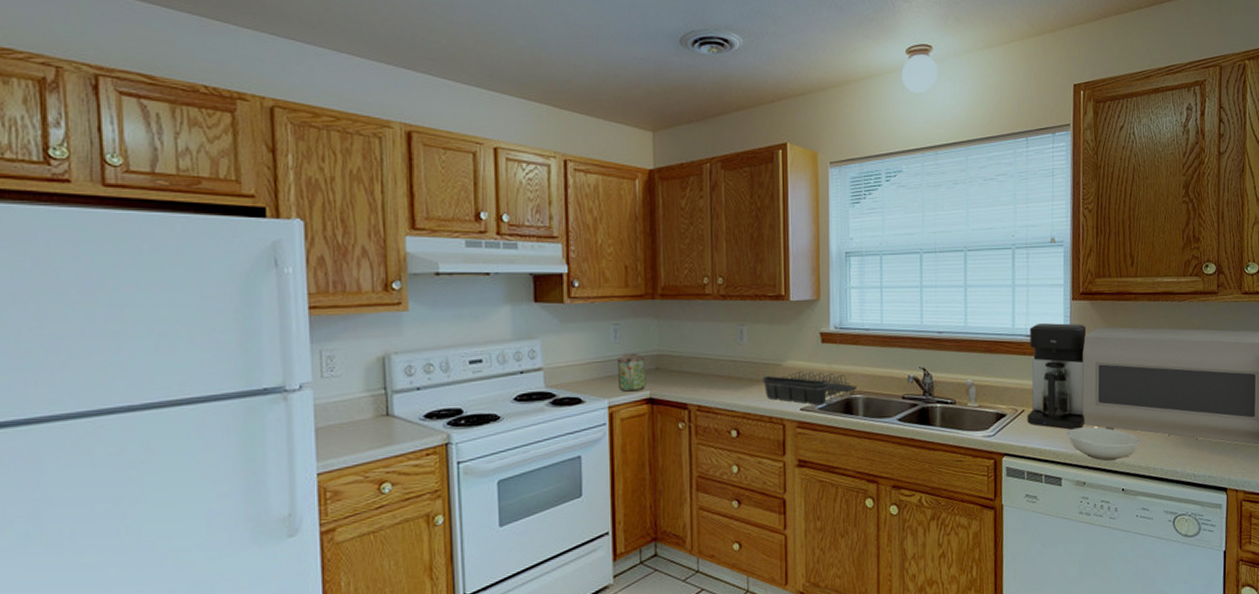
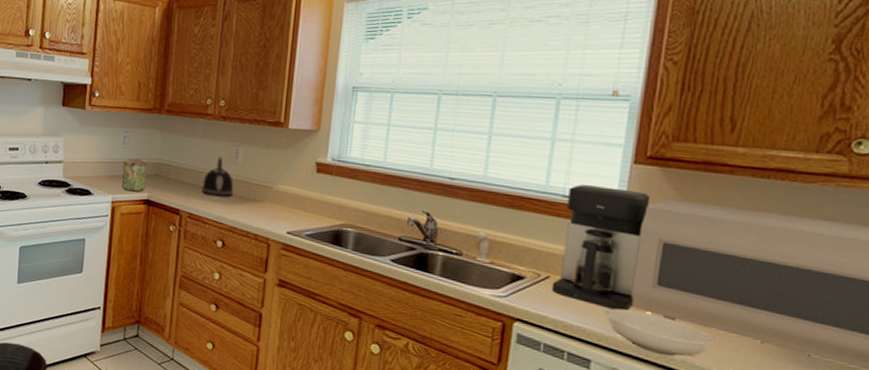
kettle: none [709,339,743,383] -> present [202,156,234,197]
dish rack: present [761,371,858,406] -> none [251,196,351,234]

